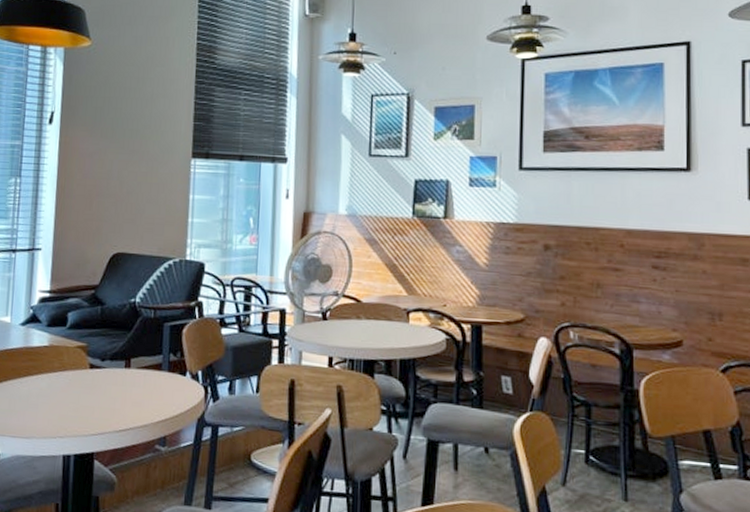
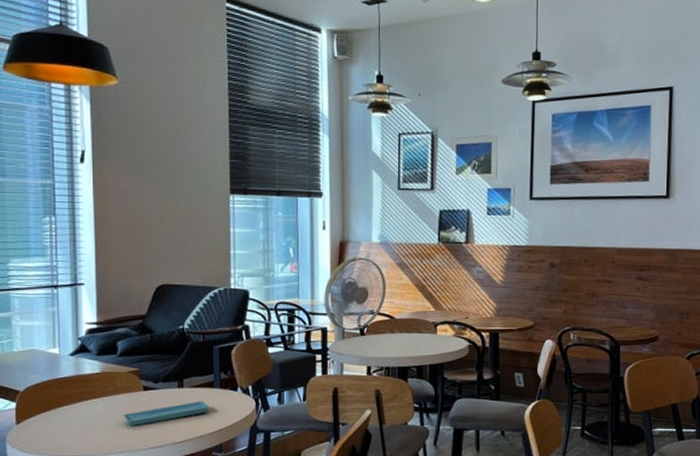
saucer: none [66,384,156,409] -> present [122,401,209,427]

